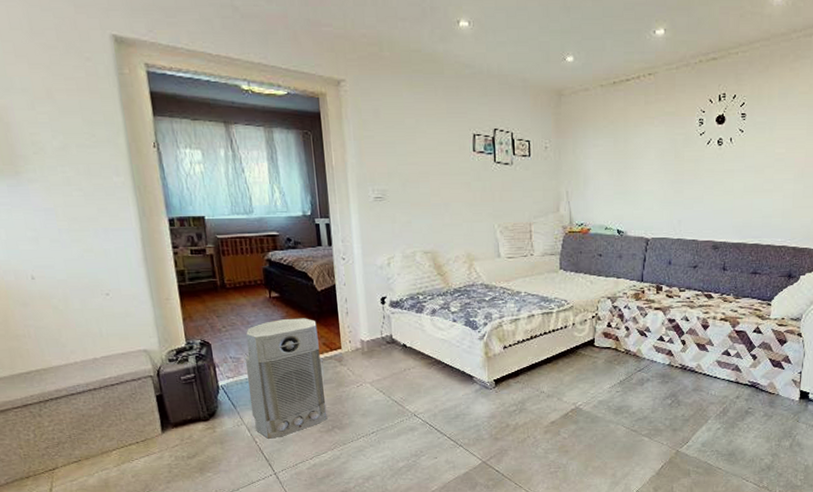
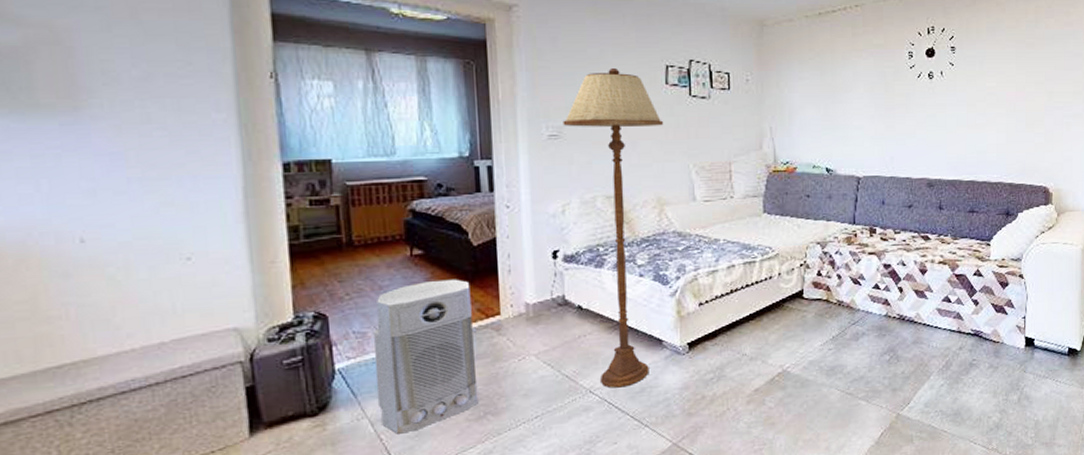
floor lamp: none [386,136,471,414] -> present [562,67,663,388]

